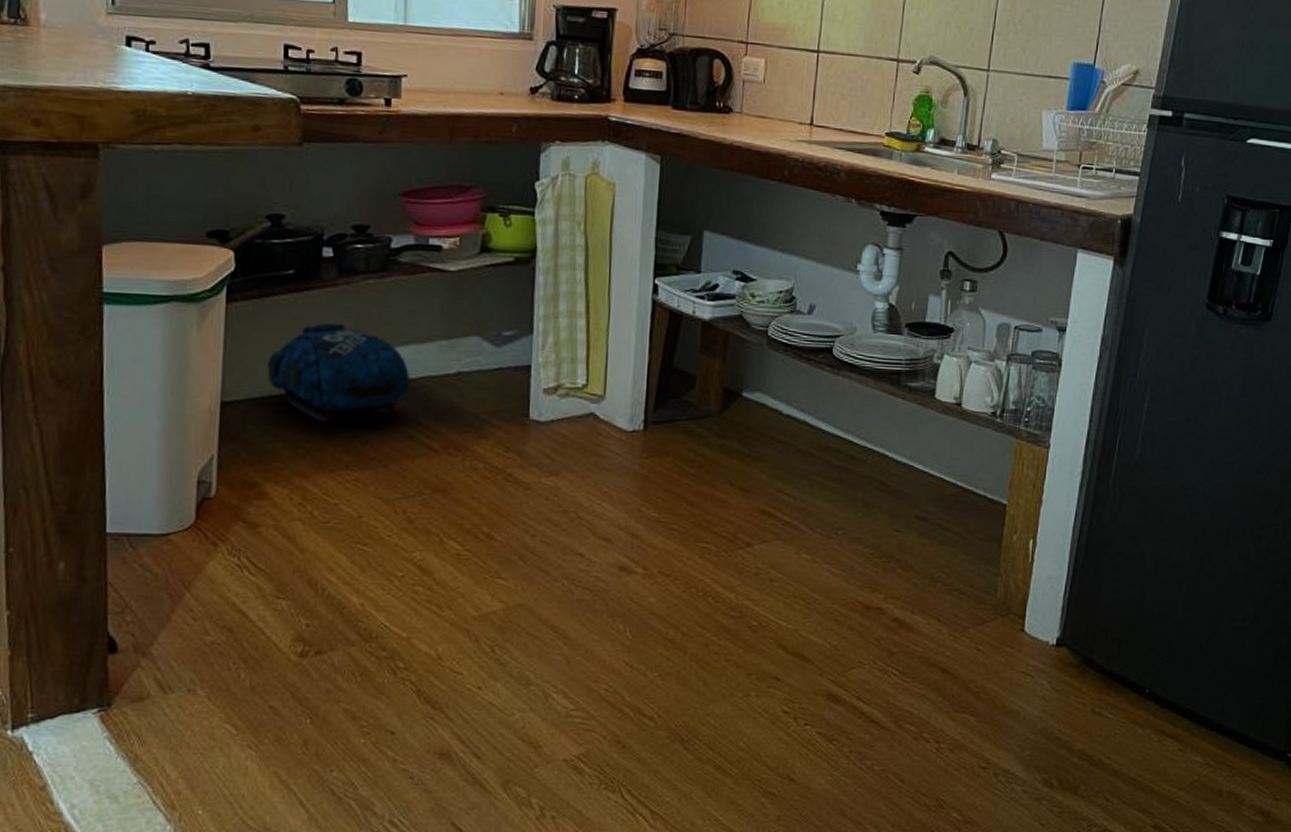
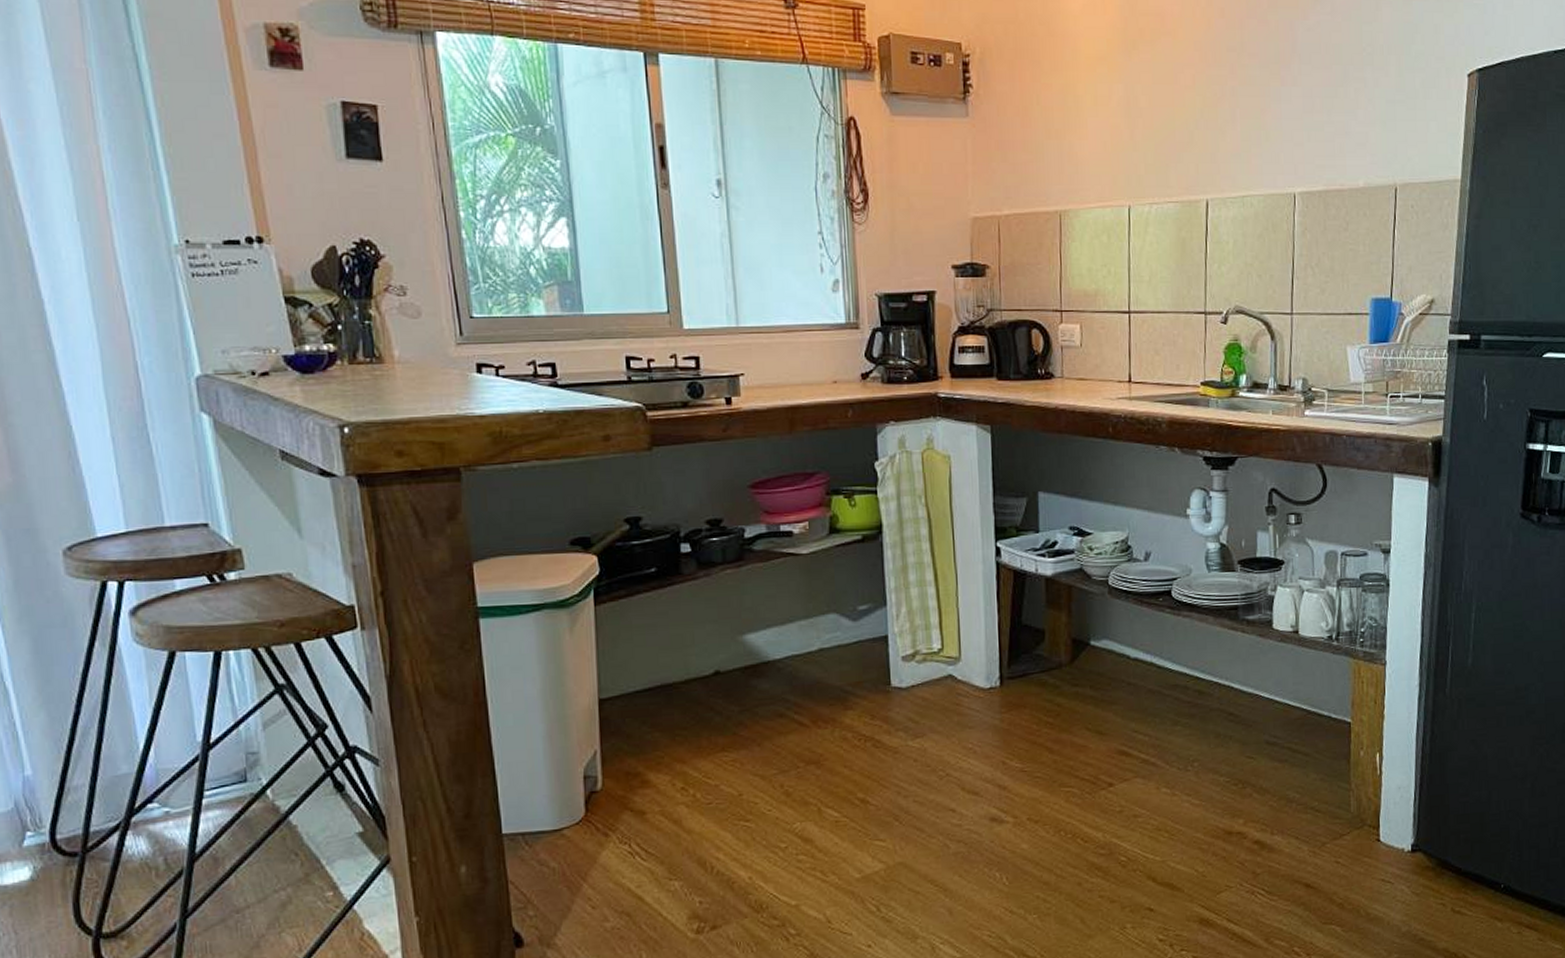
backpack: present [267,322,410,422] -> none [639,613,776,709]

